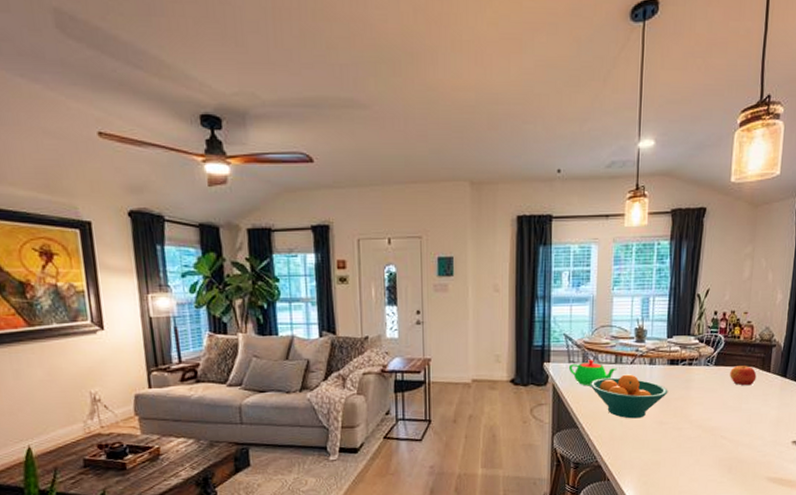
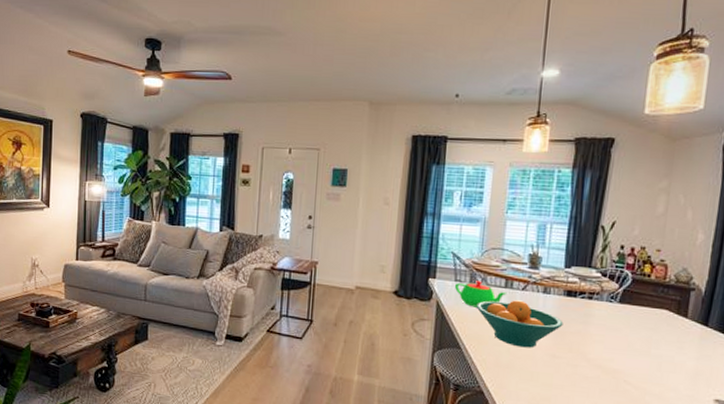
apple: present [730,364,757,386] -> none [637,306,670,330]

